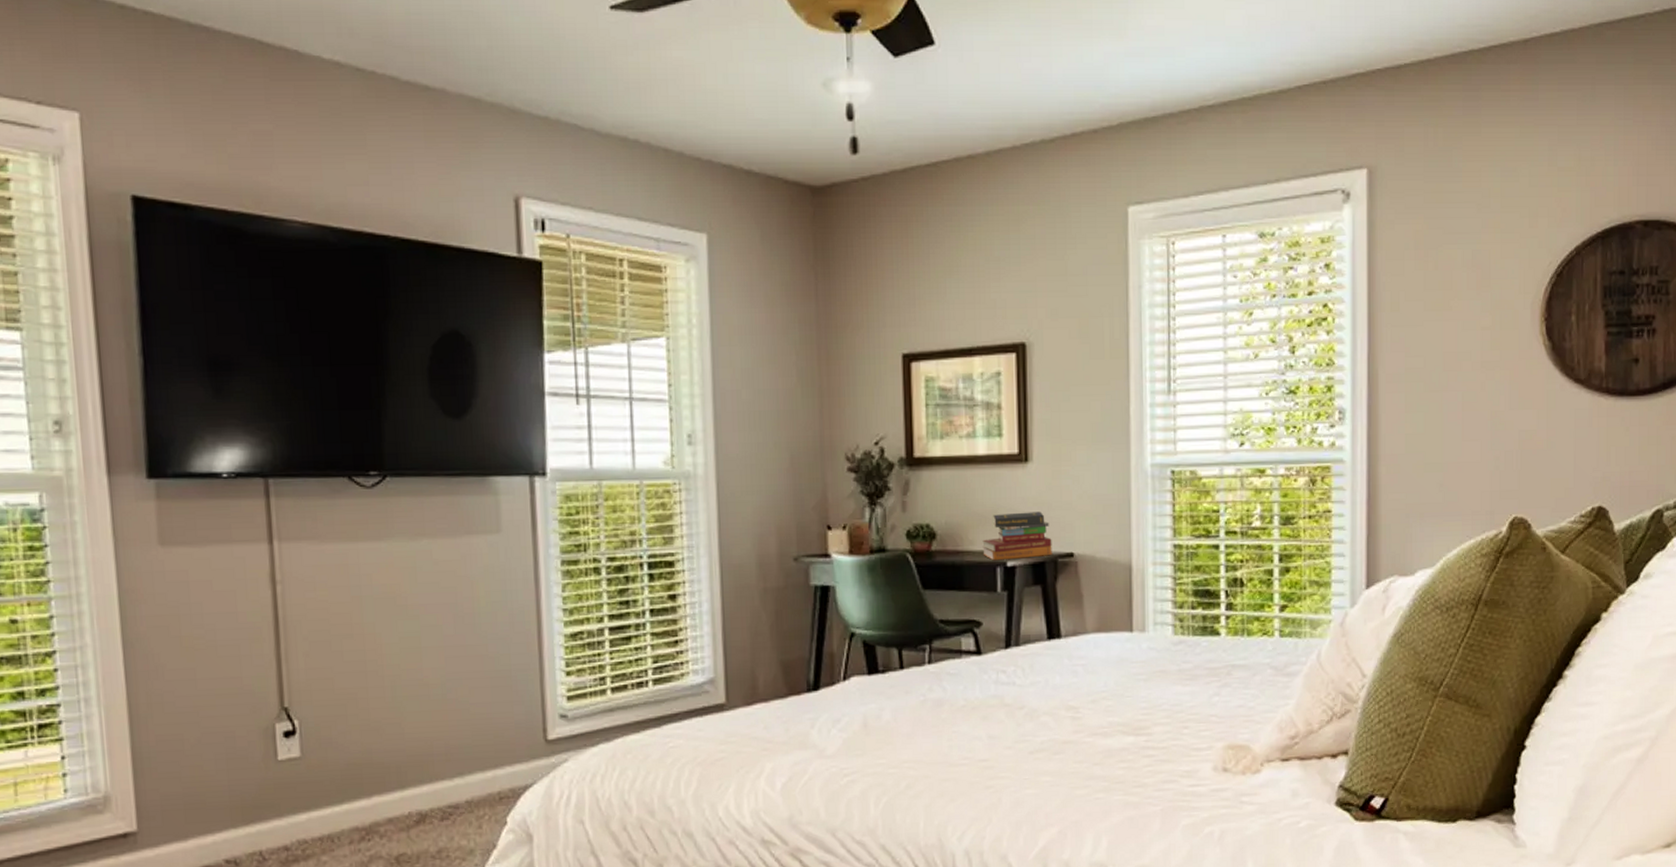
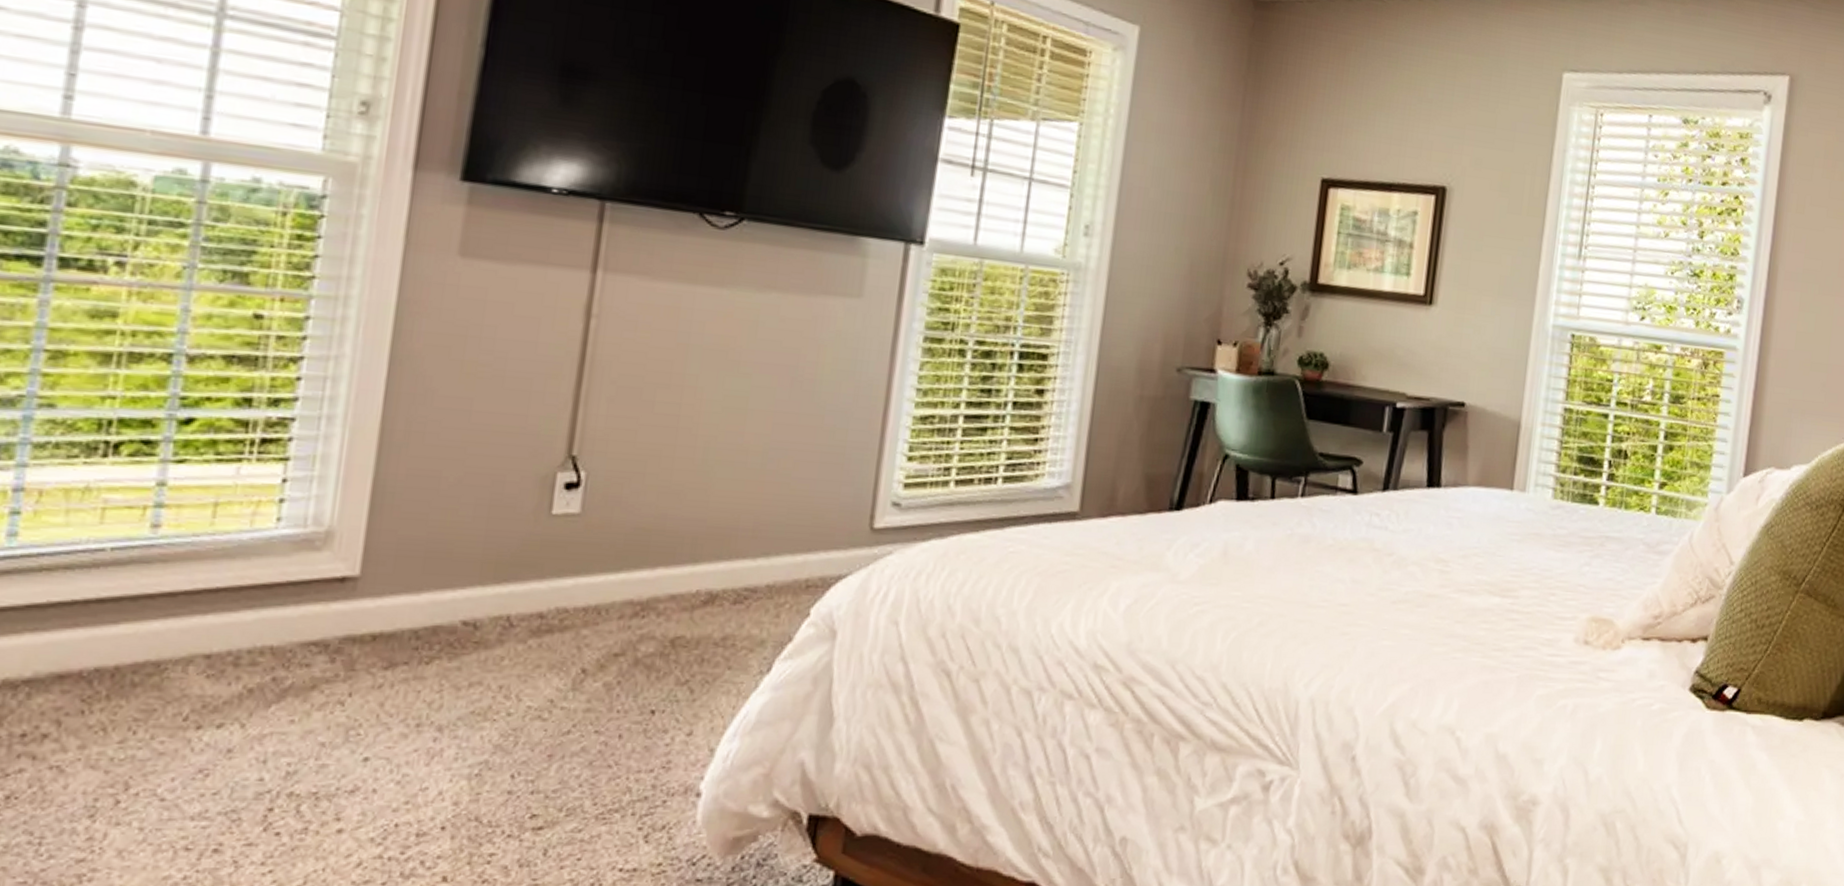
books: present [982,511,1052,561] -> none [1373,353,1445,403]

